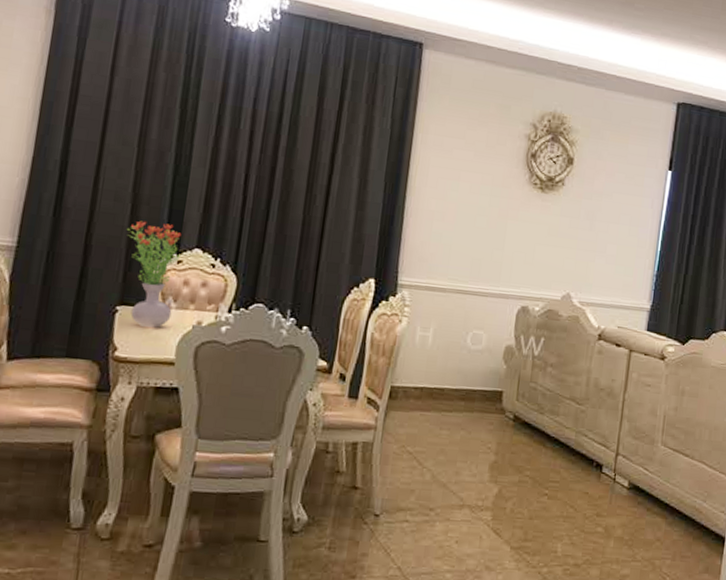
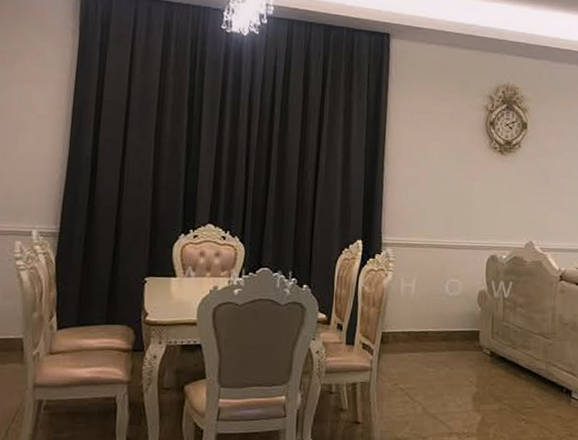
flower arrangement: present [126,220,182,329] -> none [149,203,197,295]

